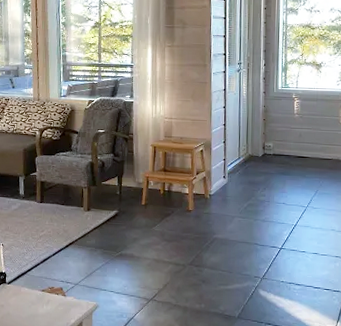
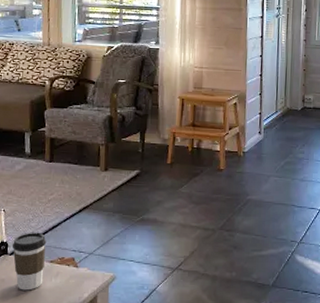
coffee cup: none [10,264,39,316] -> present [13,232,47,291]

